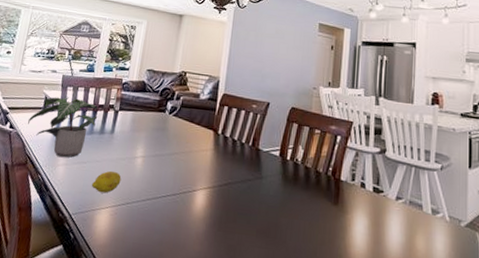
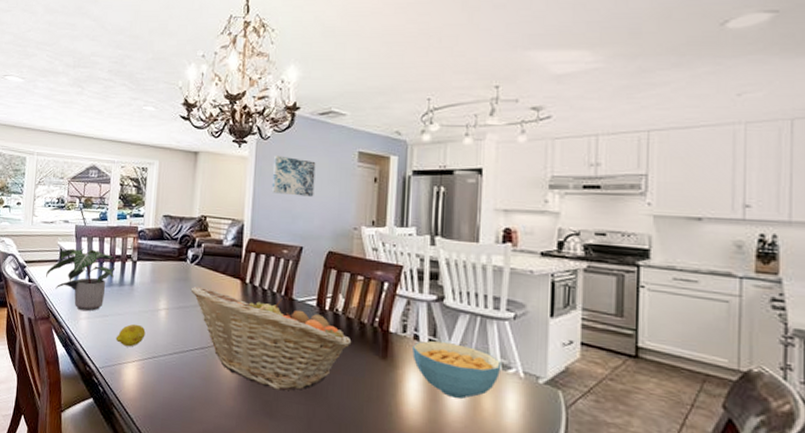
fruit basket: none [167,135,309,235] -> present [190,286,352,391]
wall art: none [245,22,284,59] -> present [271,155,316,197]
cereal bowl: none [359,188,432,241] -> present [412,341,502,399]

